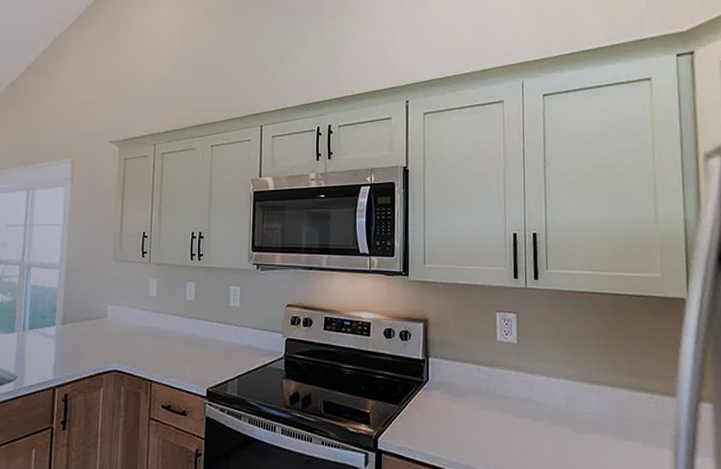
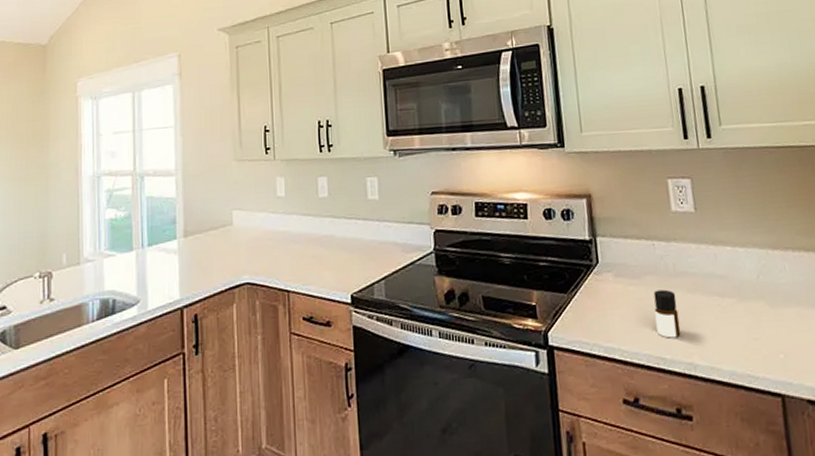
bottle: none [473,409,495,452] -> present [653,289,681,338]

